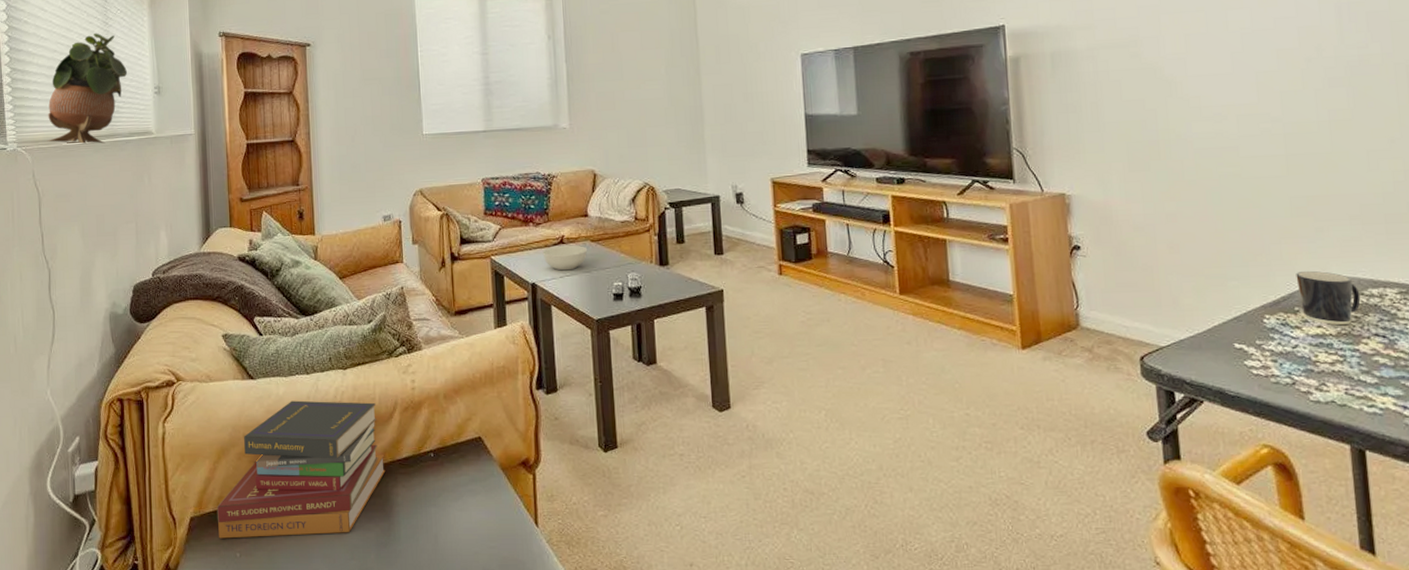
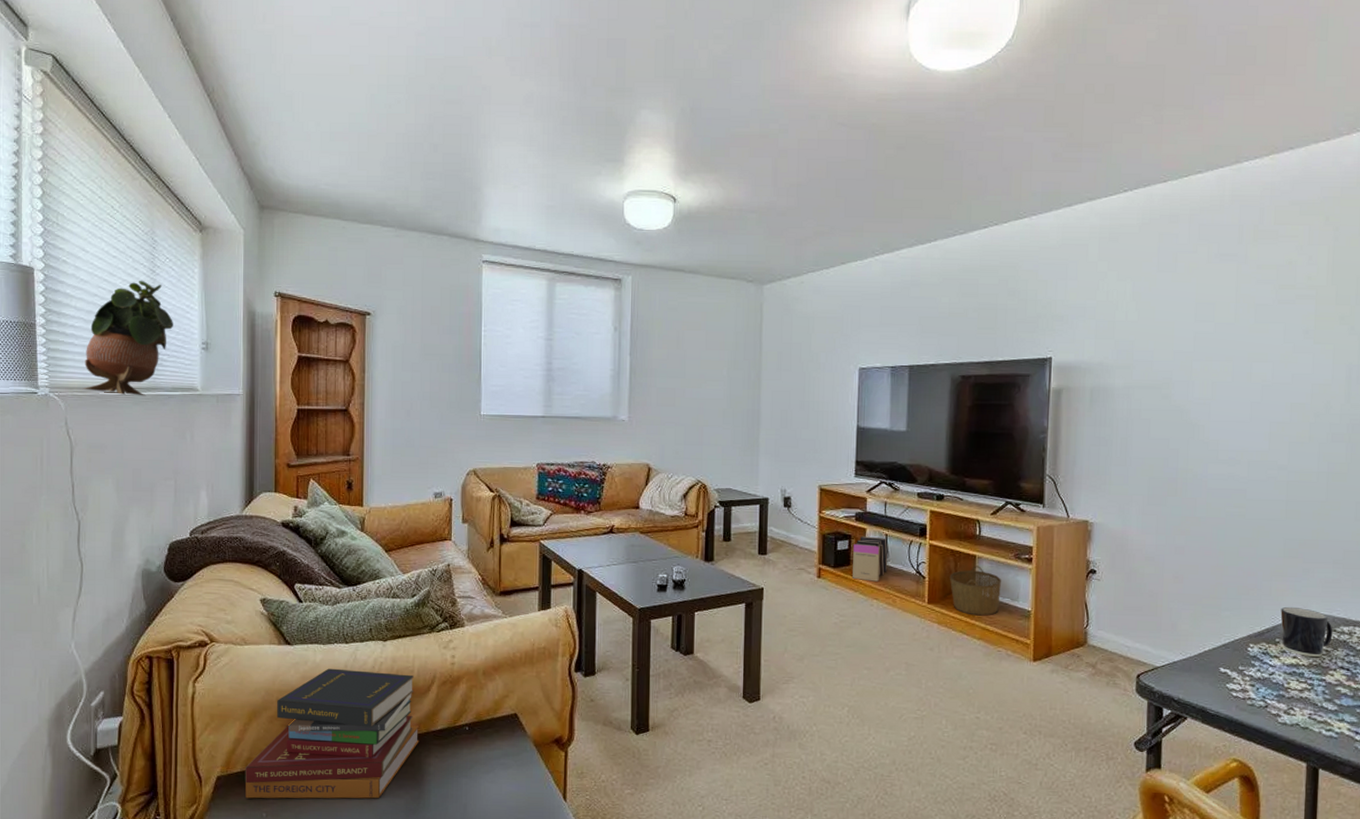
bowl: present [542,245,588,271] -> none [591,535,636,560]
books: none [814,227,853,275] -> present [852,536,888,582]
basket: none [919,250,978,304] -> present [949,566,1001,616]

